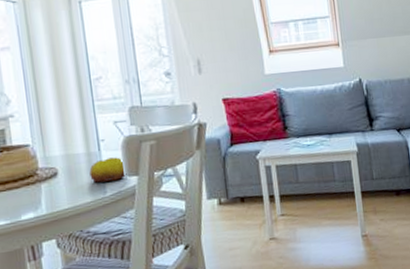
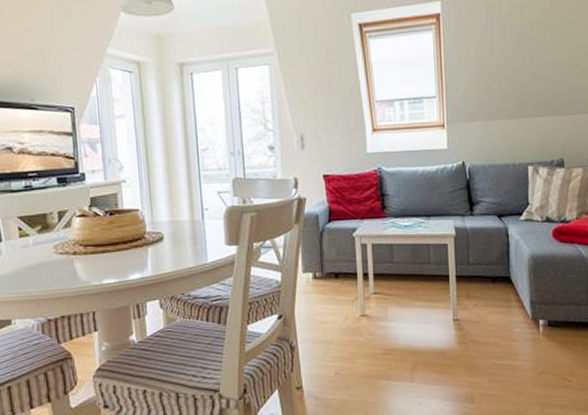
fruit: present [89,157,127,183] -> none [193,226,228,250]

